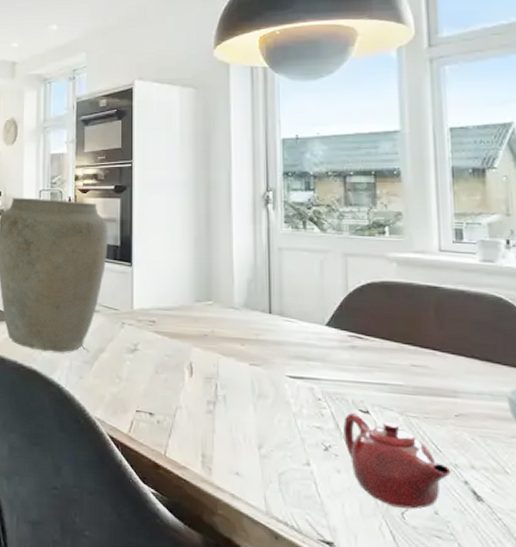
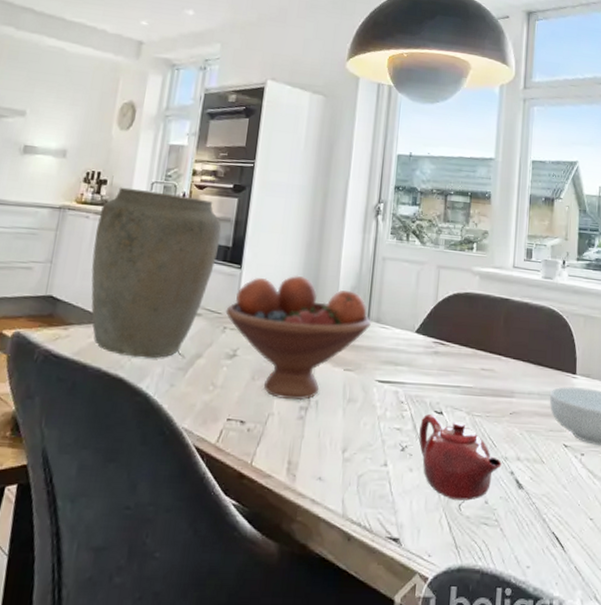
fruit bowl: none [122,270,274,395] -> present [225,275,371,401]

